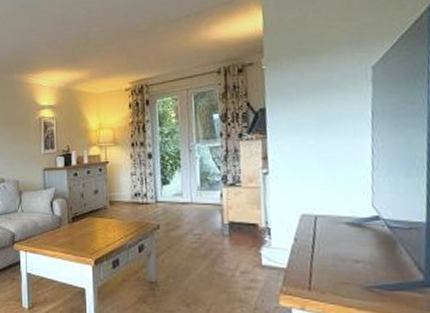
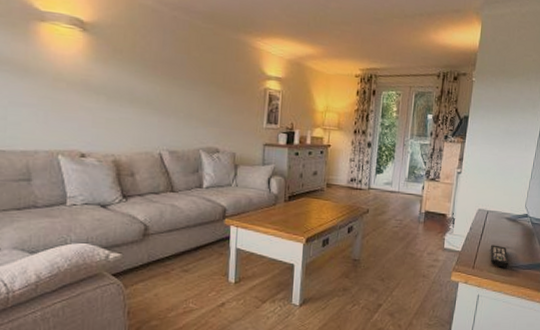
remote control: none [330,258,365,289] -> present [490,245,509,268]

